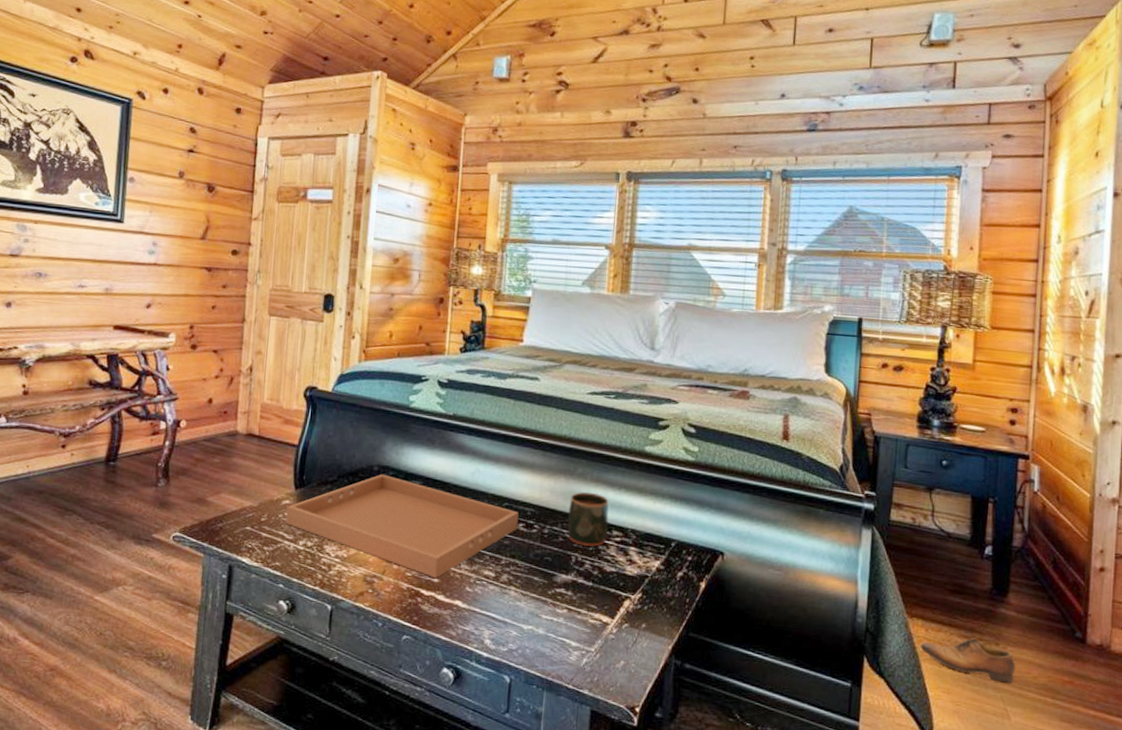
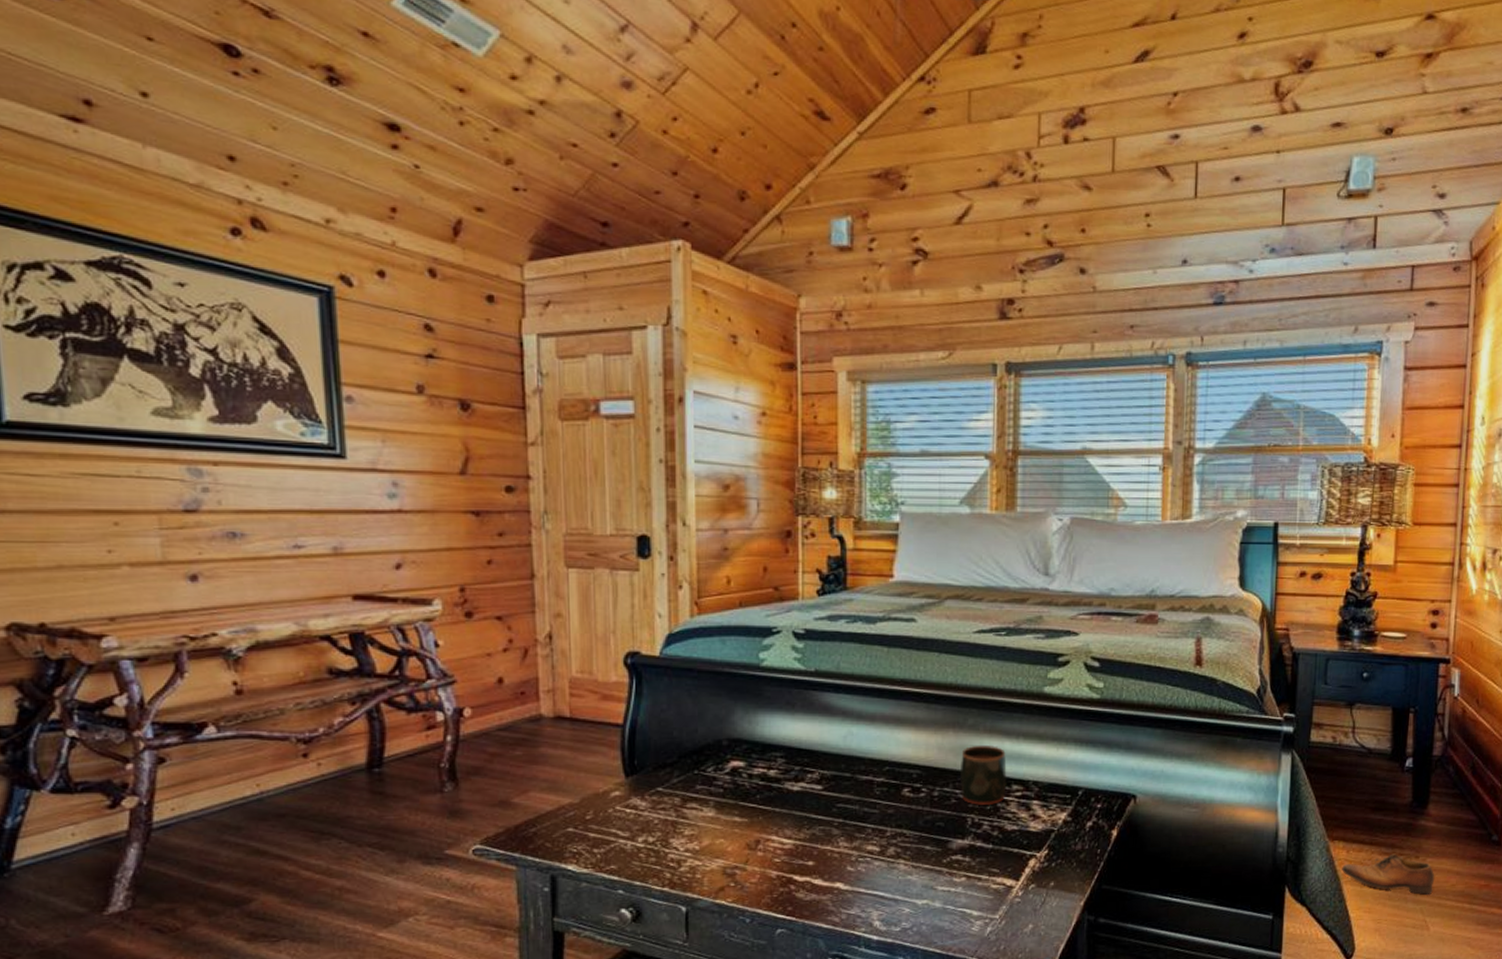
tray: present [285,473,519,578] -> none [617,748,903,861]

